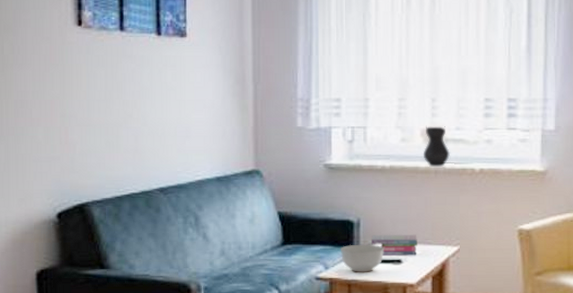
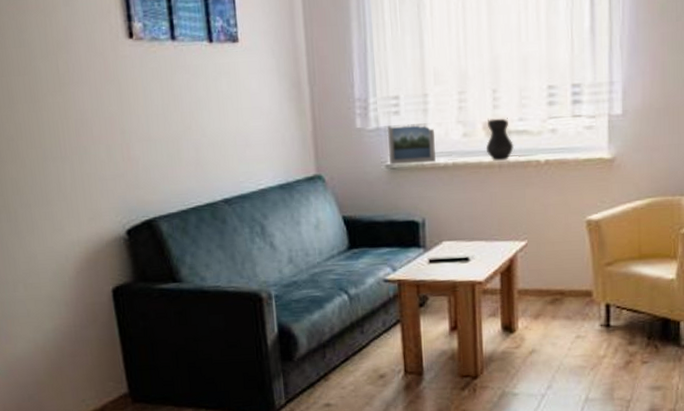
picture frame: none [327,126,373,165] -> present [387,125,436,165]
bowl: present [340,244,384,272] -> none [406,243,451,273]
books: present [371,234,418,257] -> none [437,232,485,256]

